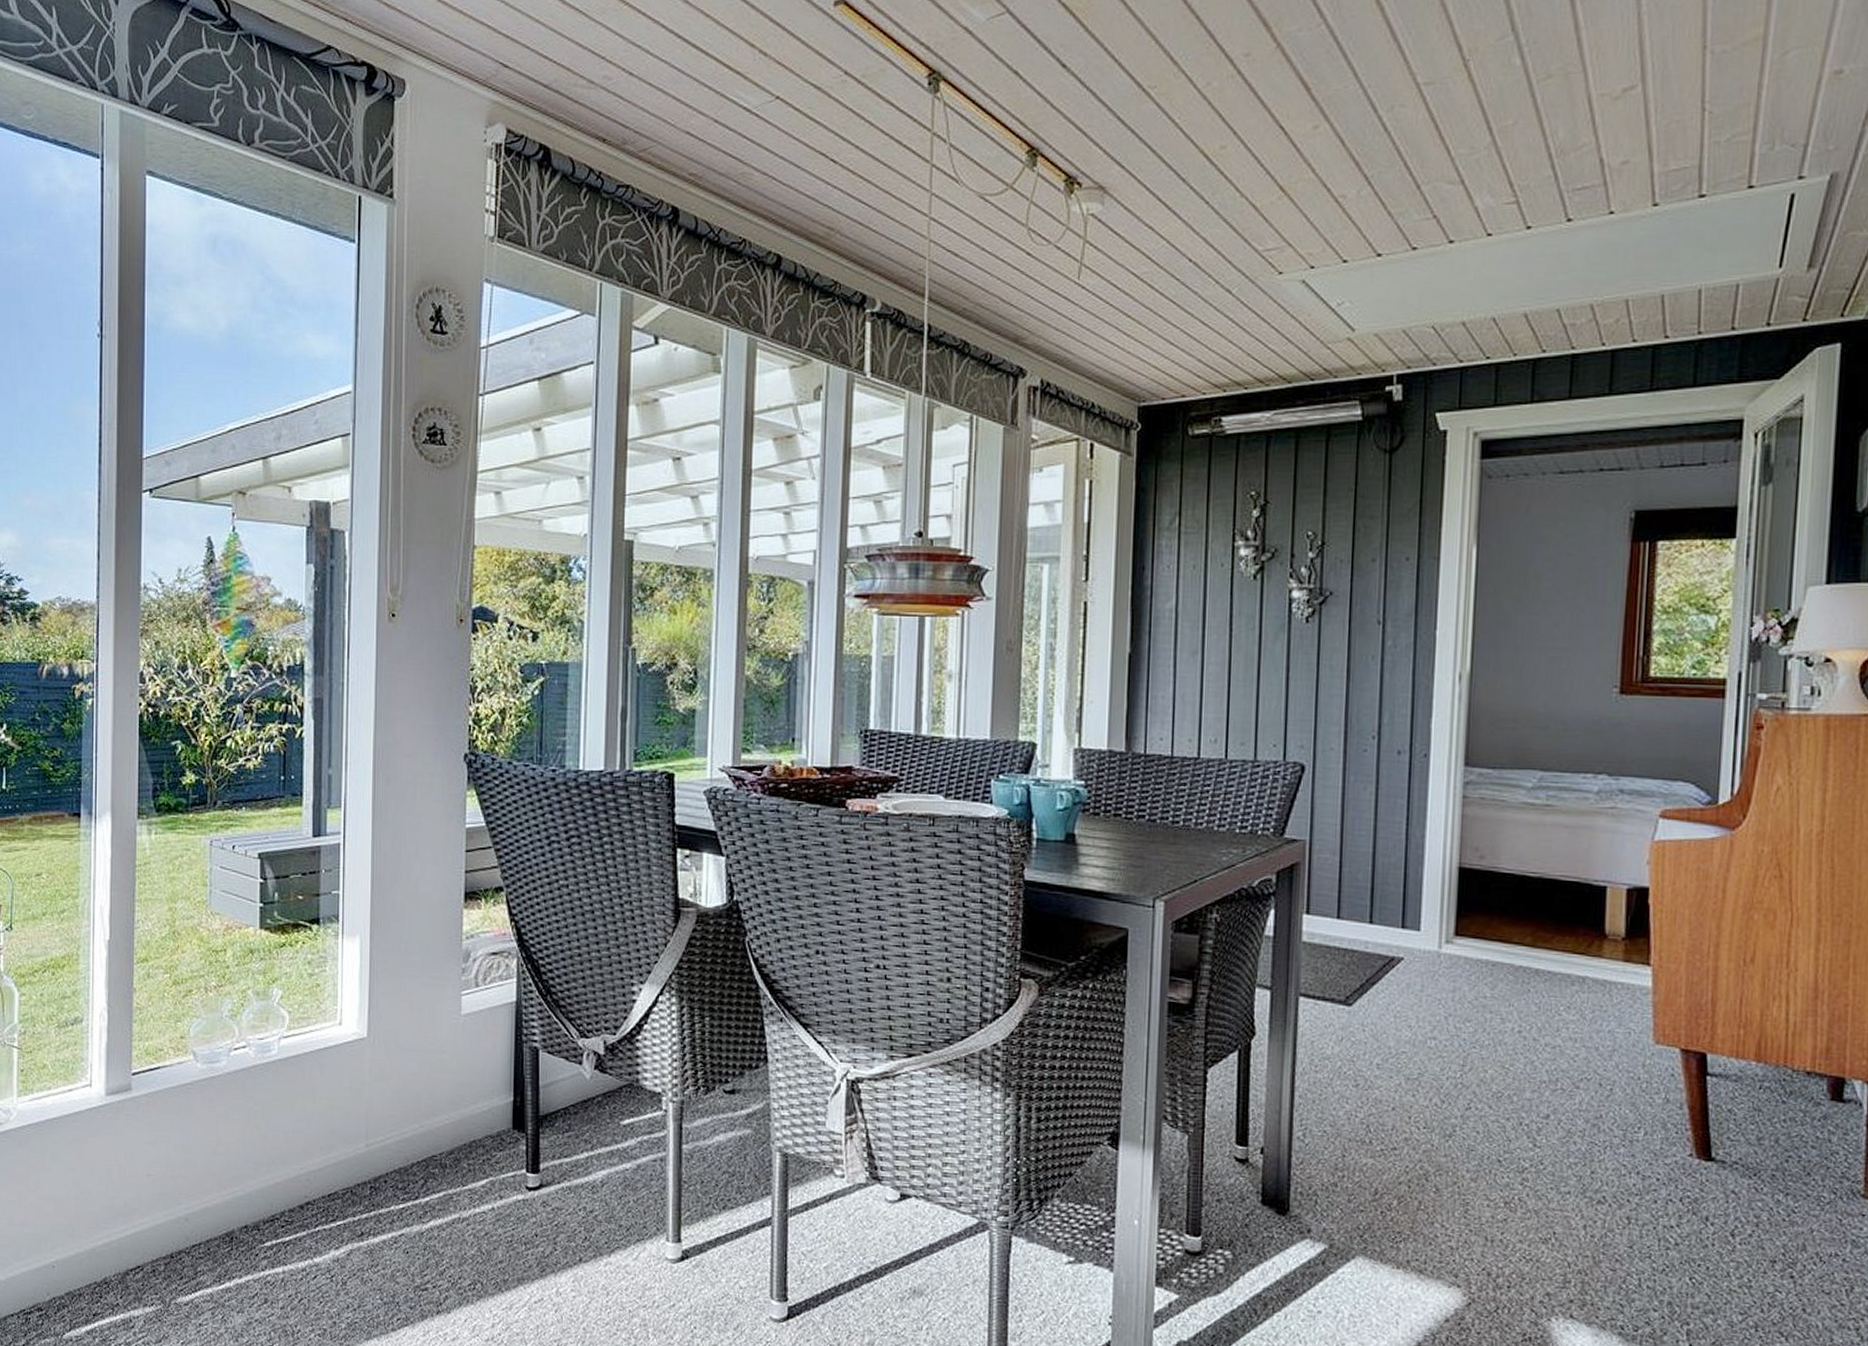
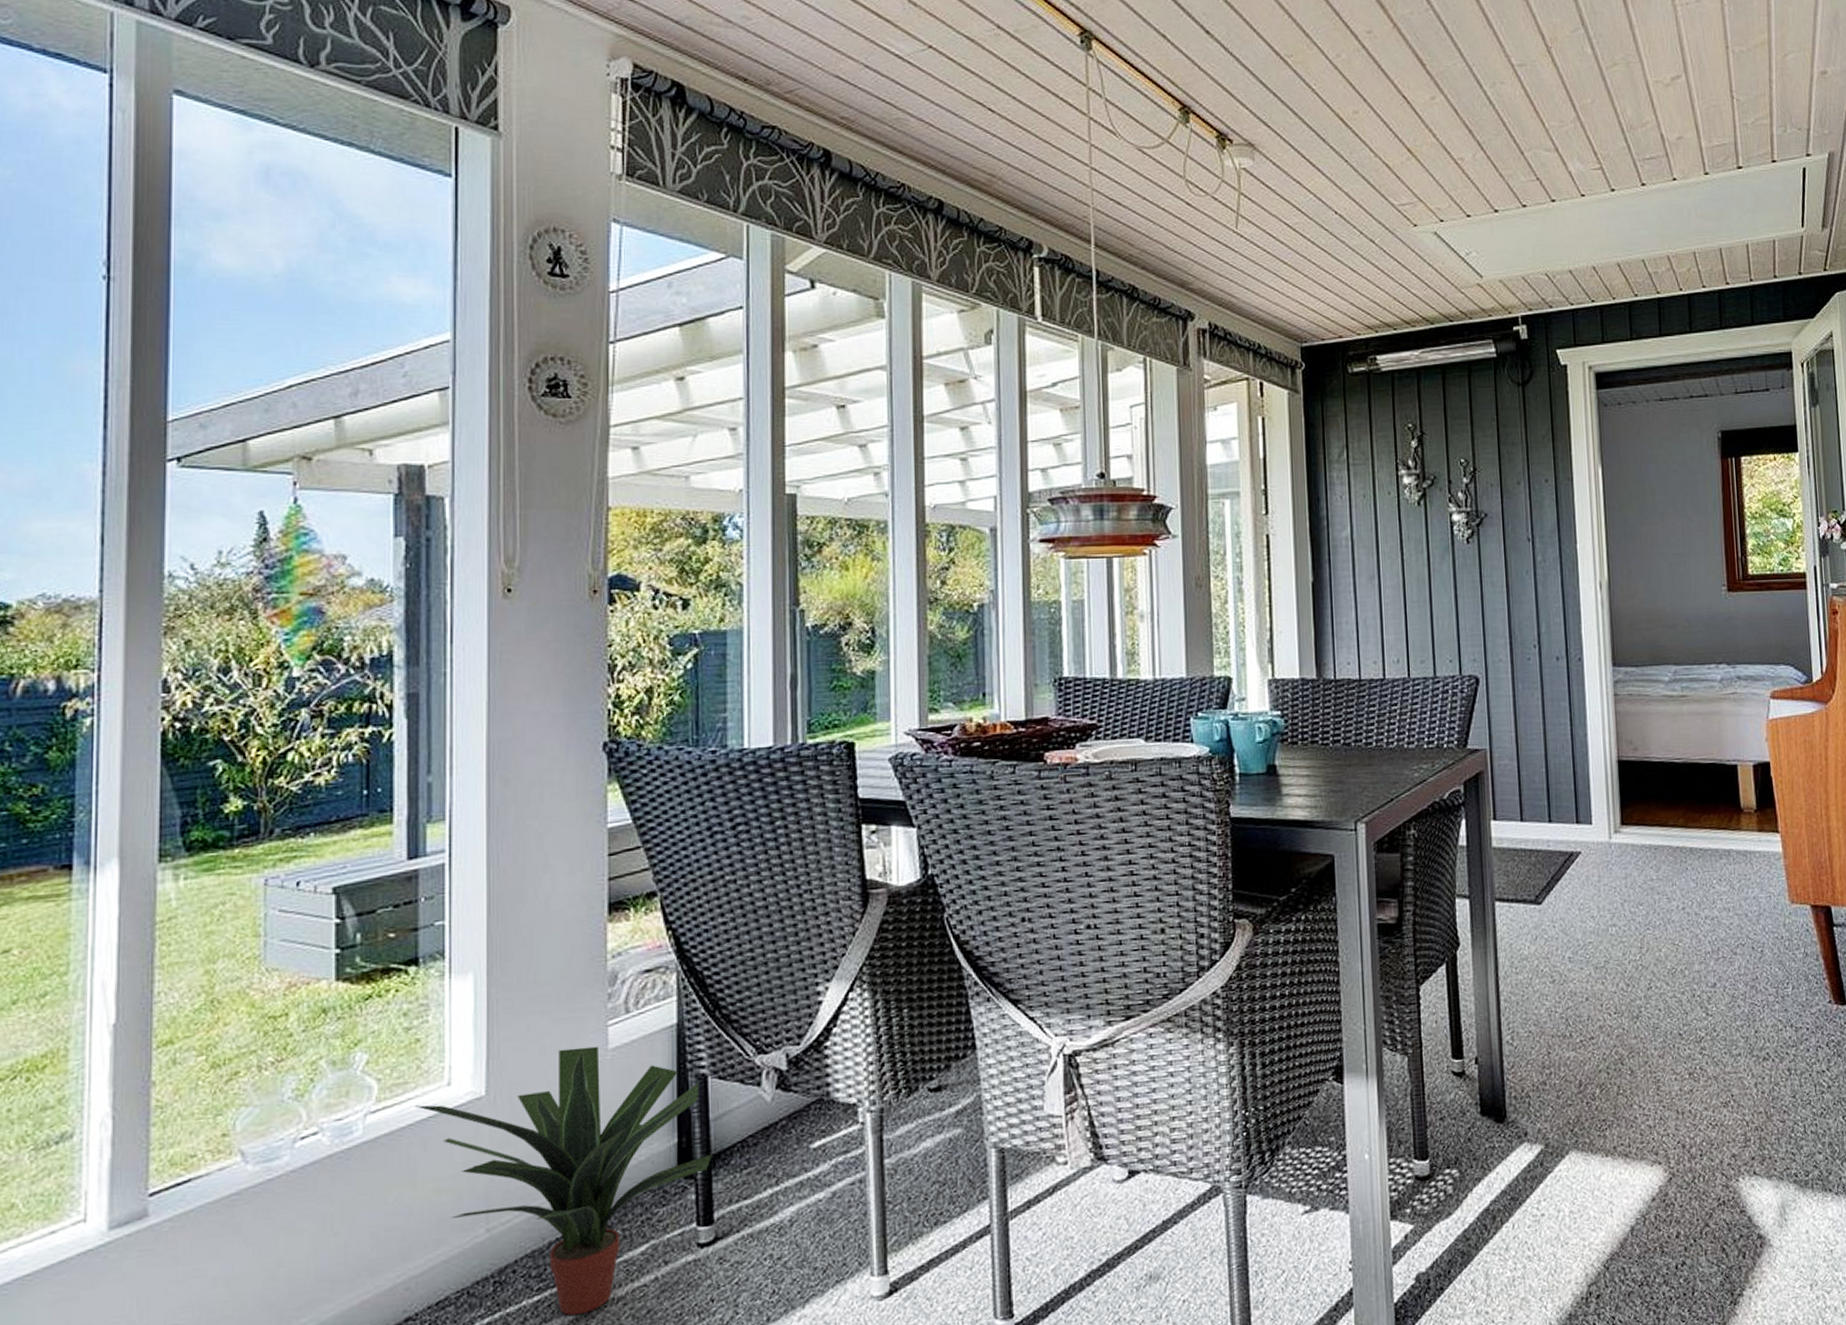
potted plant: none [314,1009,541,1226] -> present [413,1046,713,1316]

